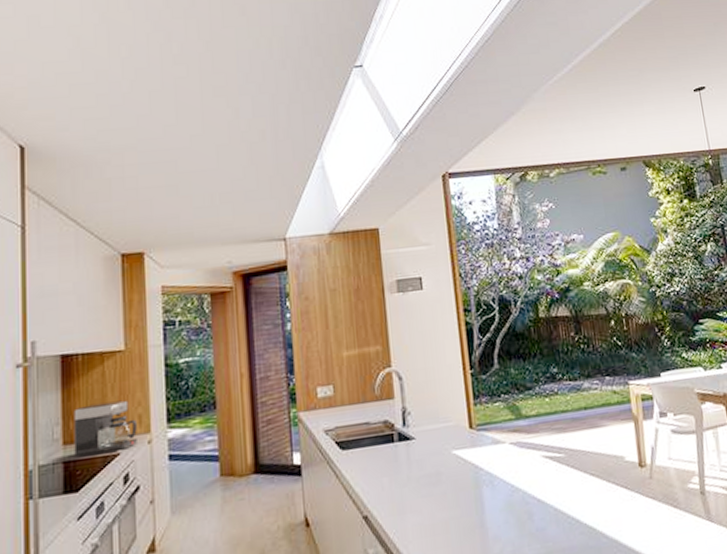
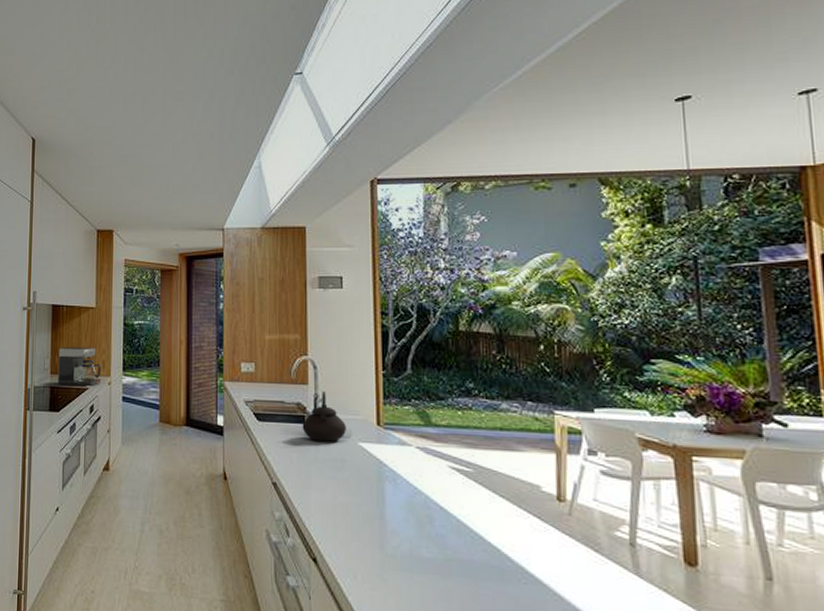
teapot: none [391,403,439,461] -> present [302,391,346,443]

